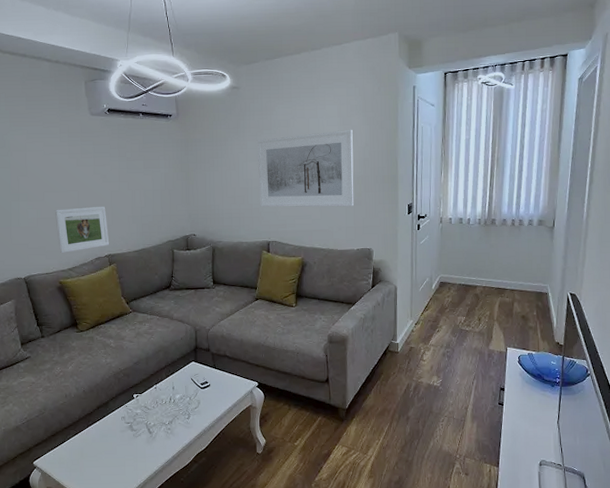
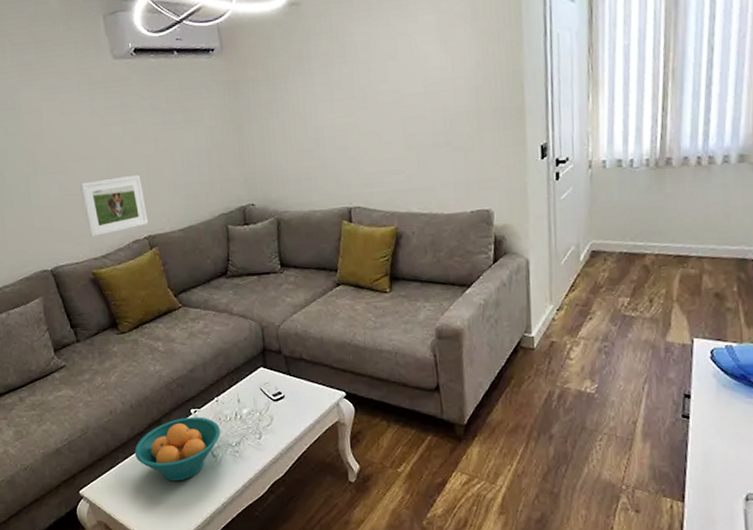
fruit bowl: none [84,400,157,454] -> present [134,417,220,481]
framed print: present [256,129,354,208] -> none [326,46,463,163]

